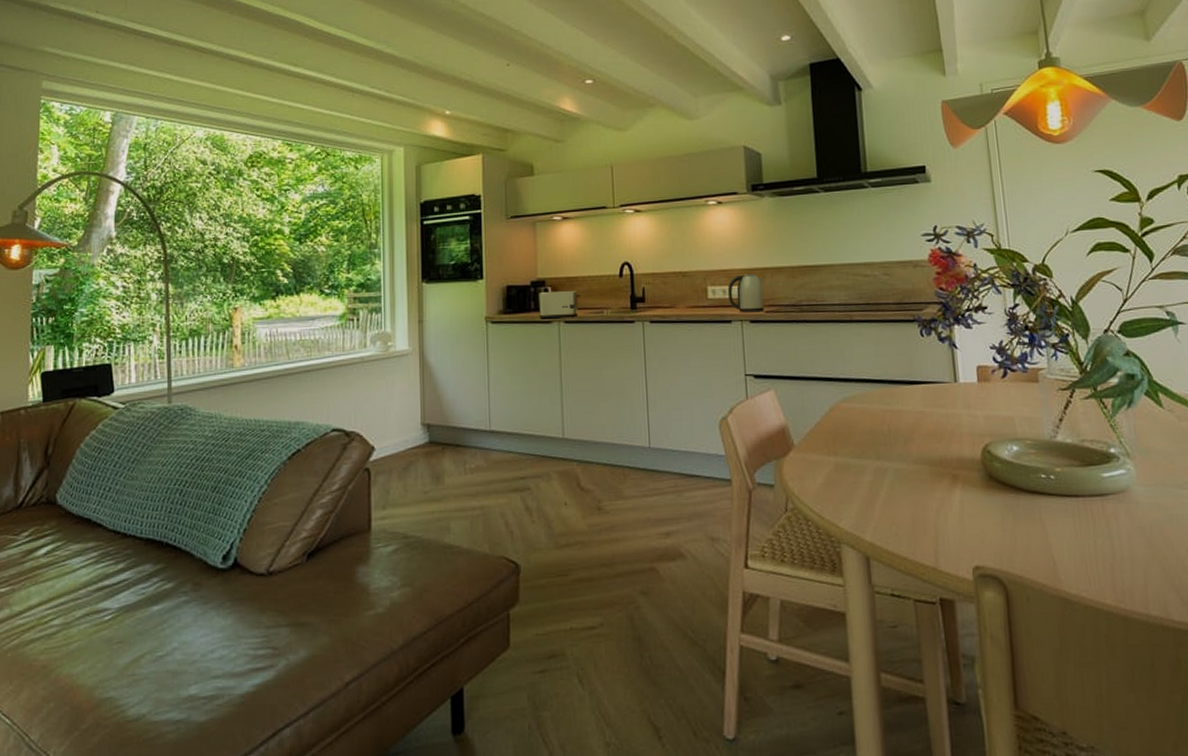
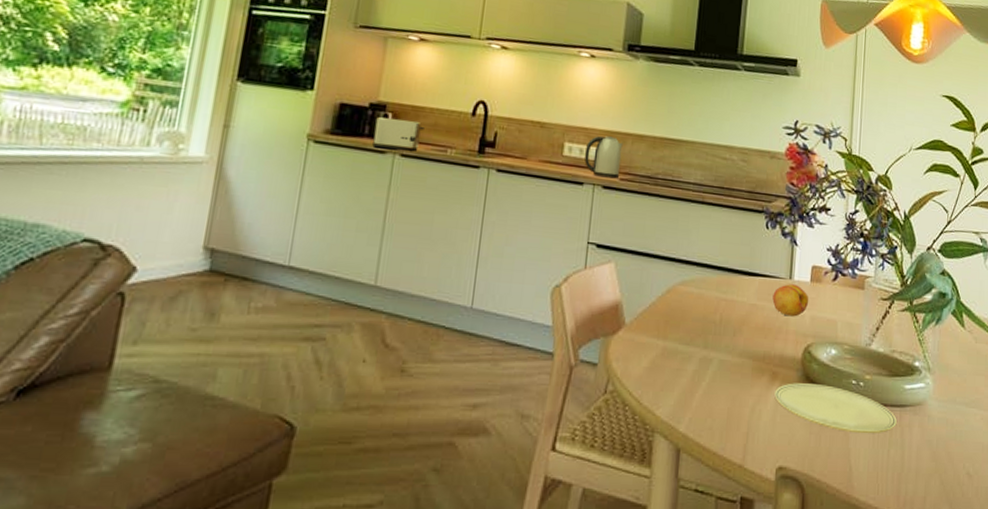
fruit: none [939,387,980,419] -> present [772,284,809,317]
plate: none [958,482,1100,527] -> present [774,383,897,434]

